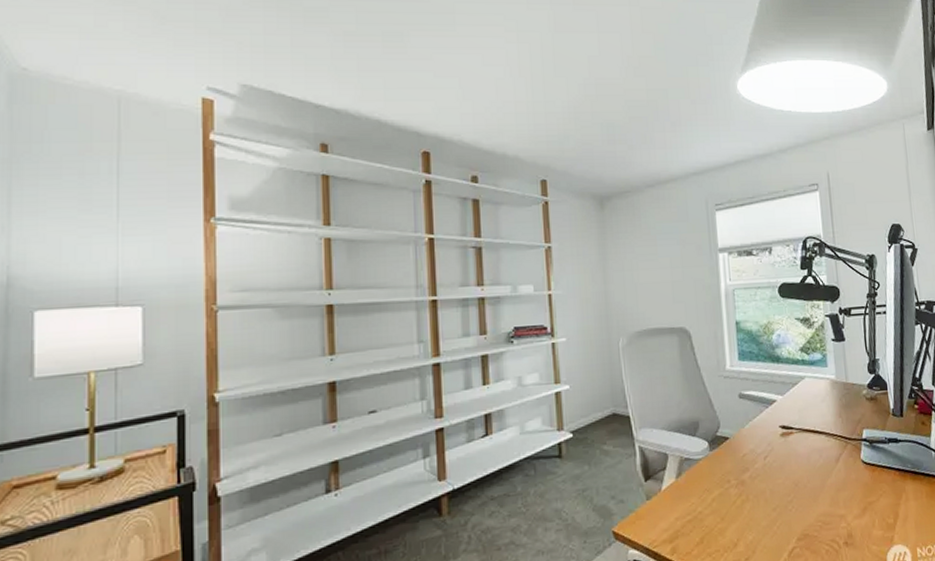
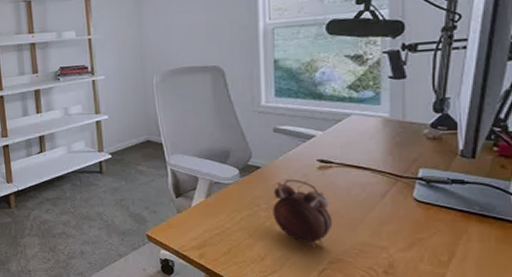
alarm clock: none [742,449,798,525] -> present [272,179,333,248]

